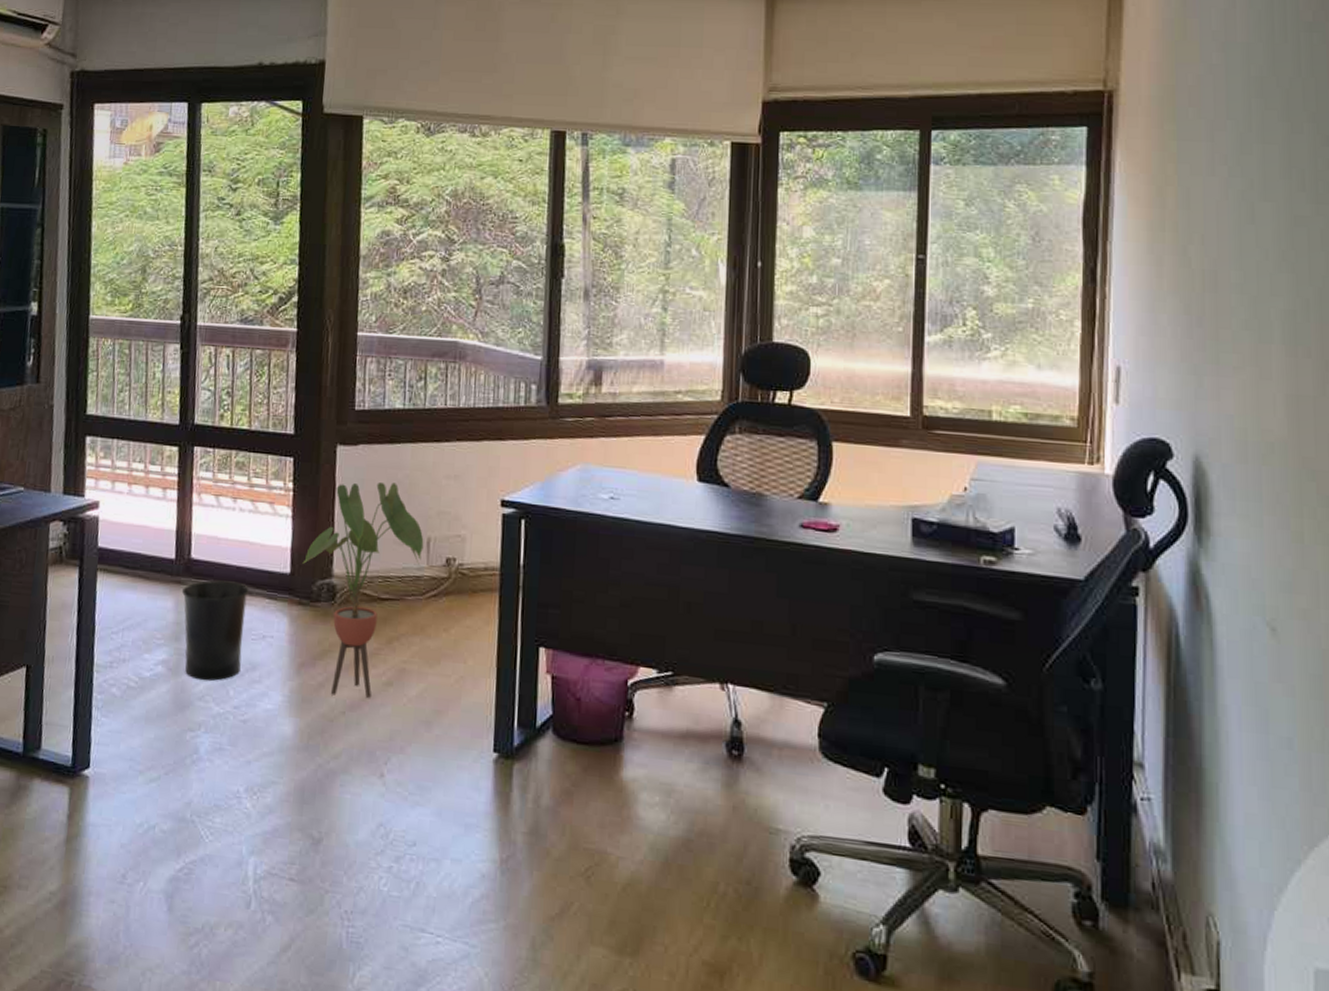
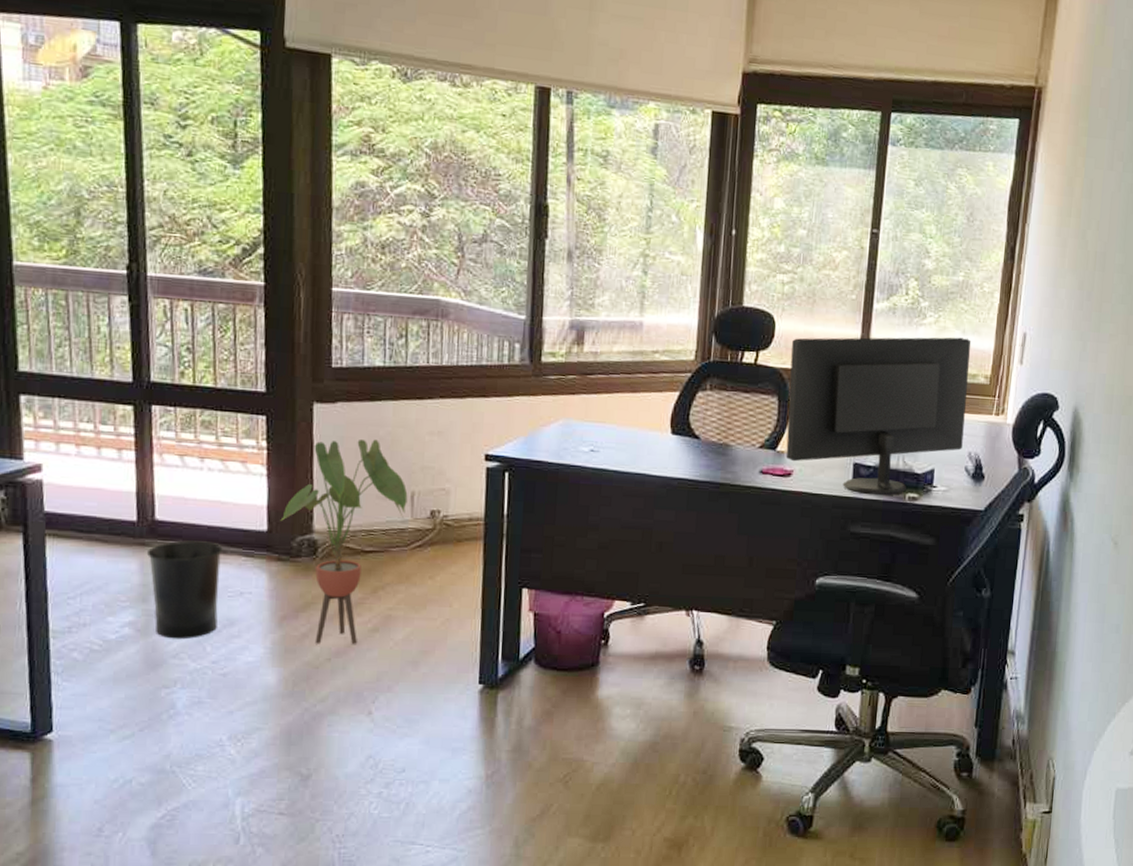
computer monitor: none [829,372,1050,558] -> present [785,337,972,496]

